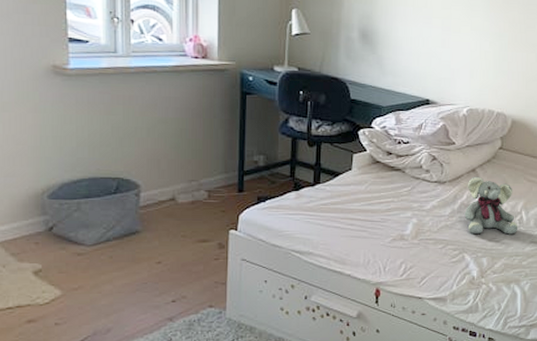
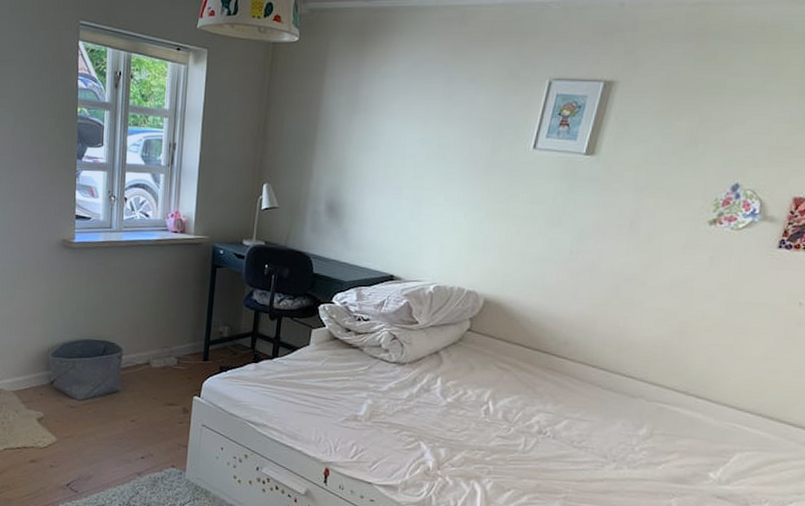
plush elephant: present [464,176,518,235] -> none [423,359,484,426]

